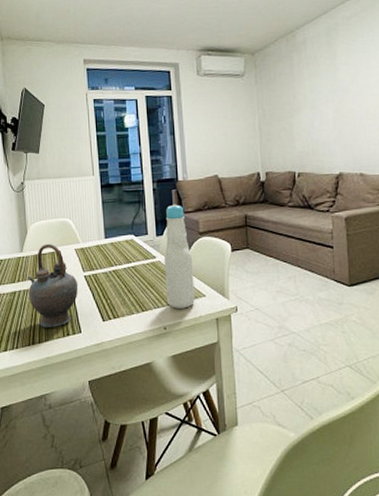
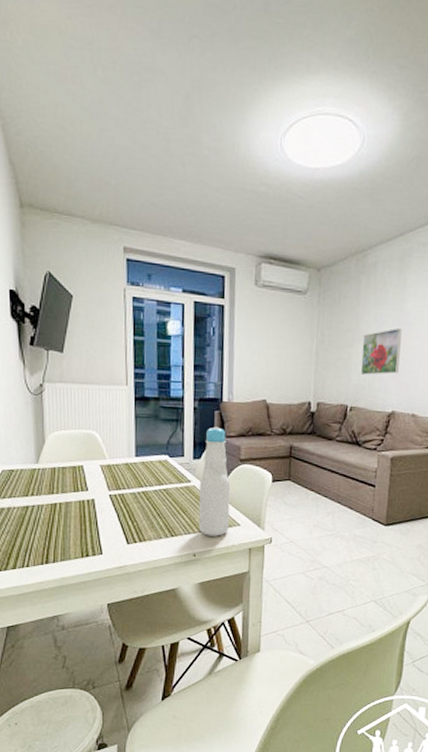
teapot: present [27,243,79,328] -> none [42,456,102,548]
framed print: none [302,94,340,142] -> present [360,328,402,375]

